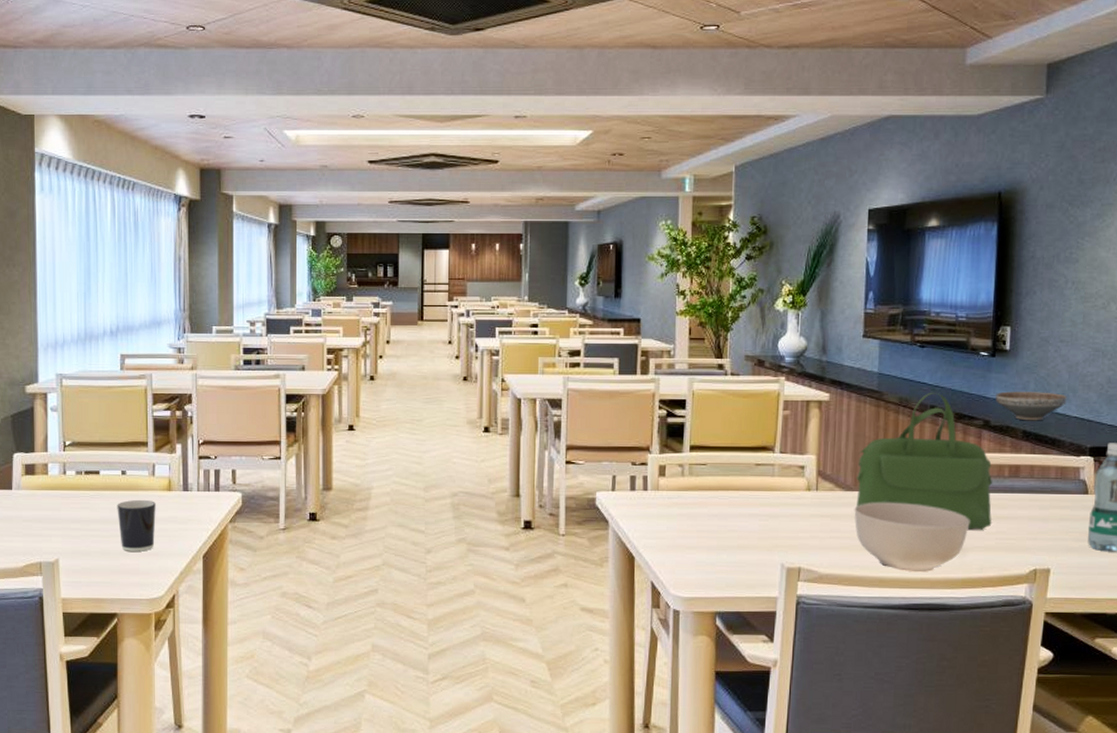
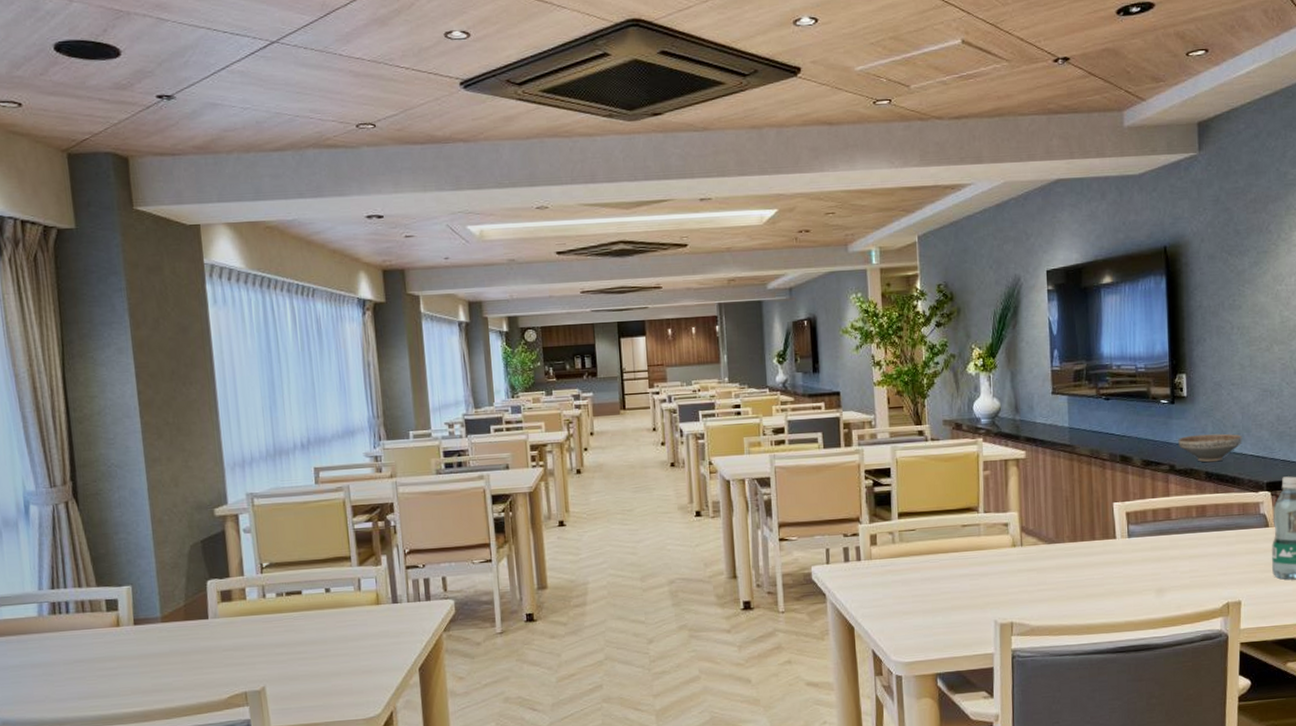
mug: present [117,499,156,552] -> none [323,616,367,672]
bowl: present [854,502,970,572] -> none [1058,550,1165,616]
handbag: present [856,392,992,530] -> none [1057,442,1185,571]

